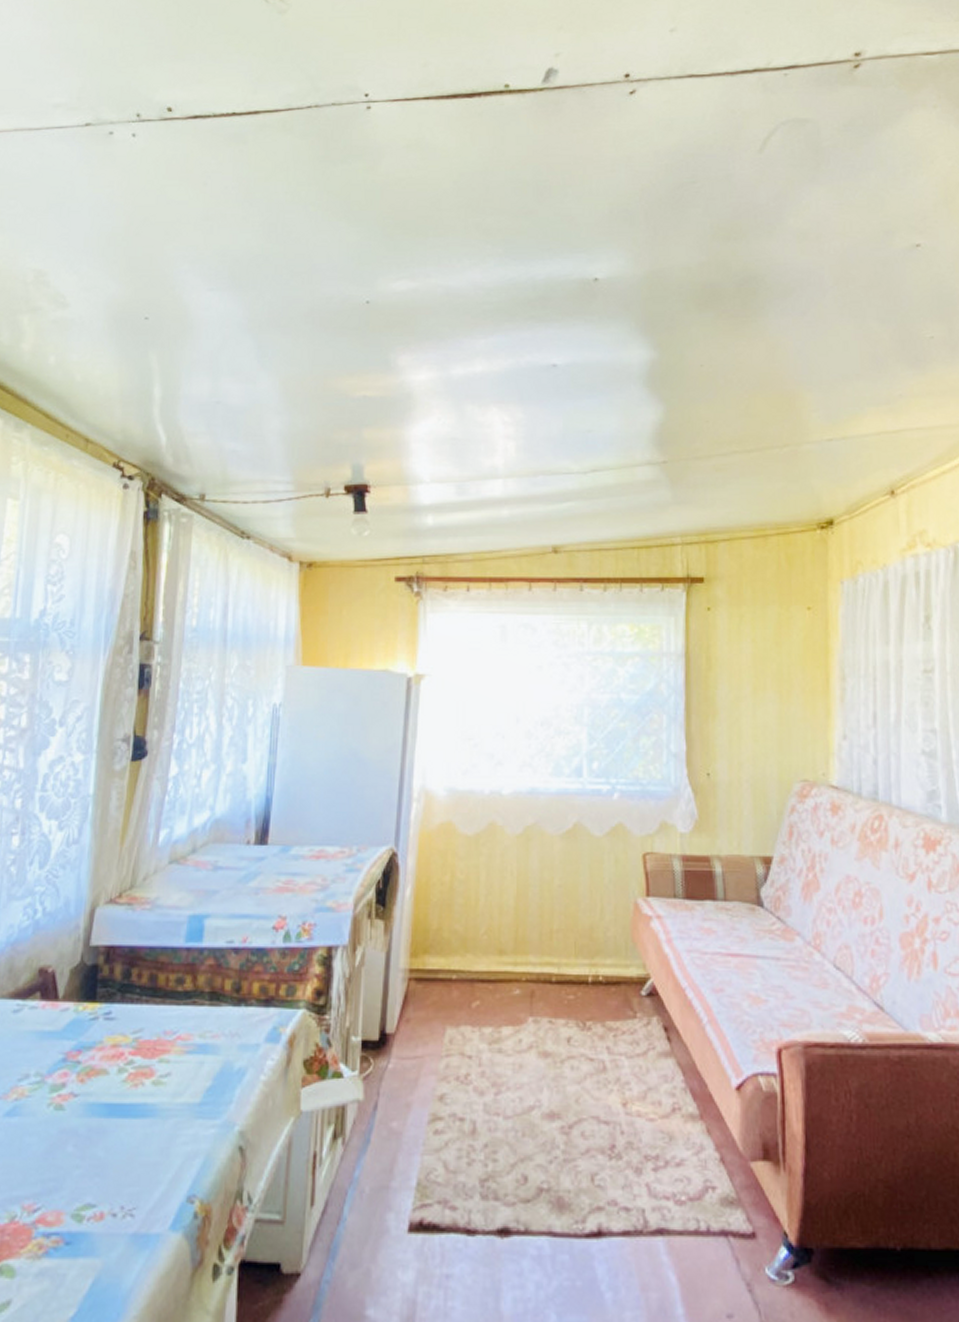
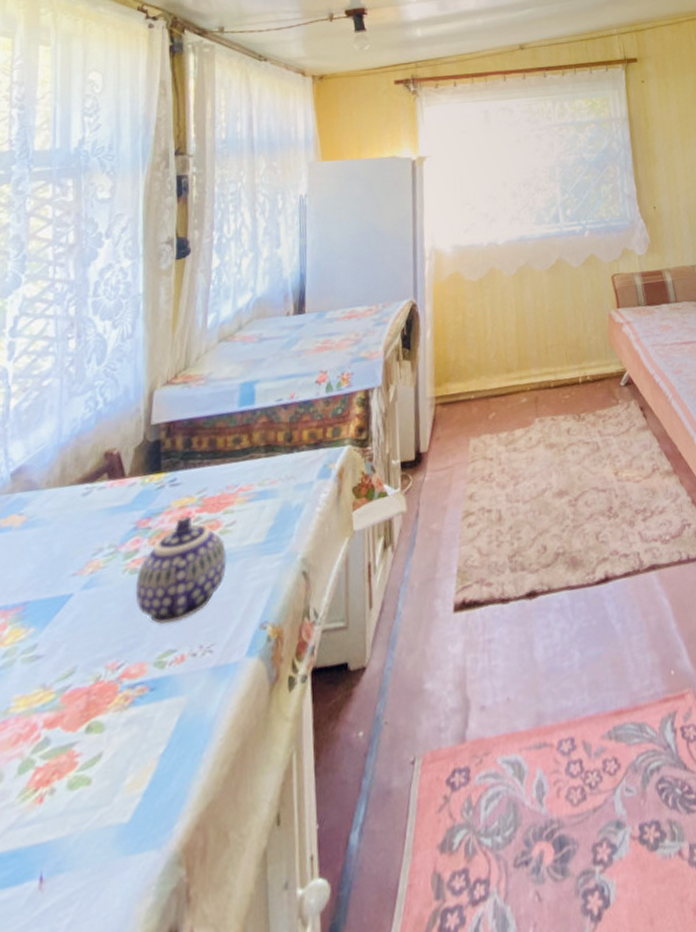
teapot: none [59,1057,158,1174] -> present [136,516,227,624]

